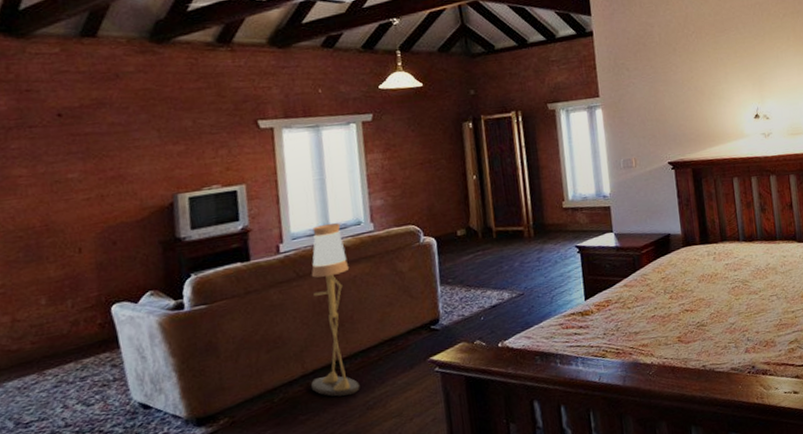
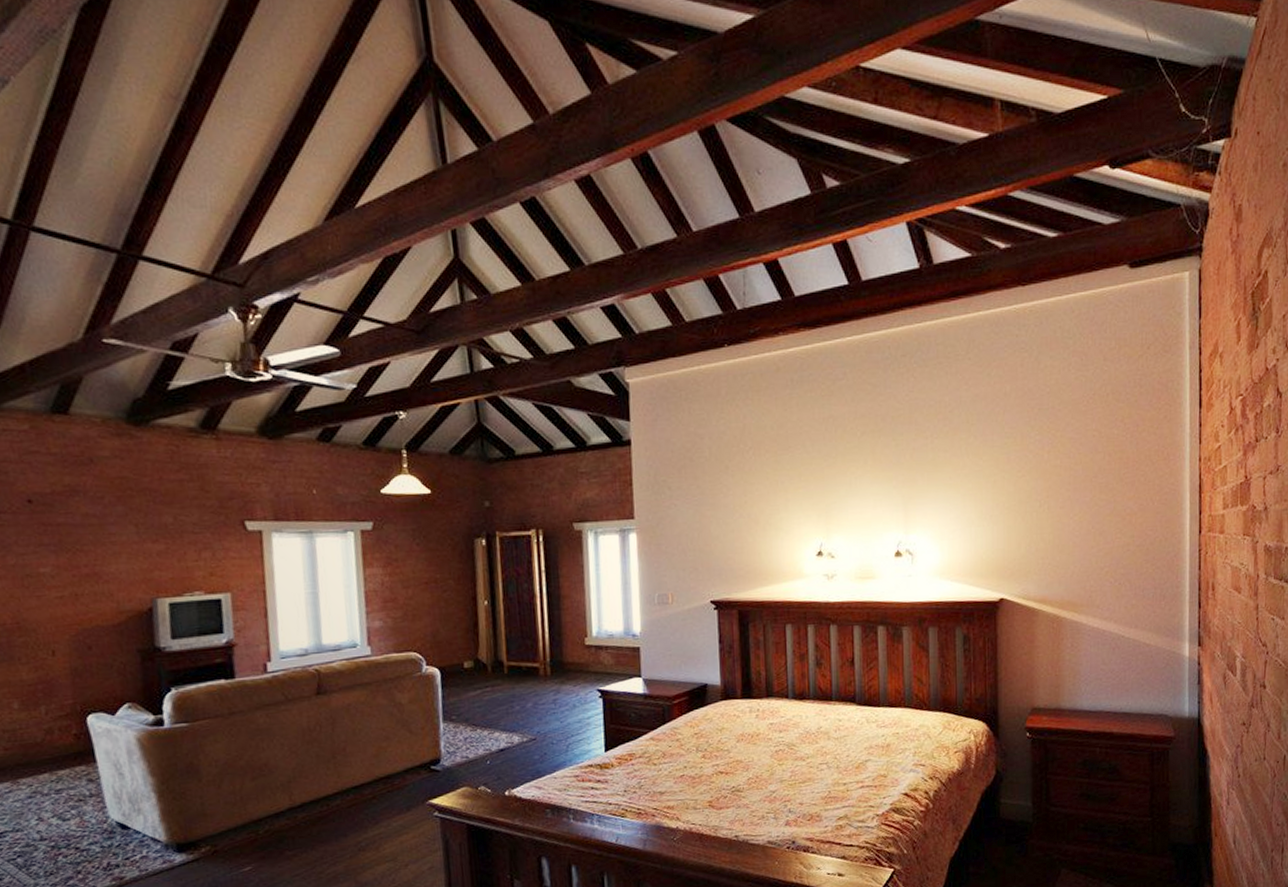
floor lamp: present [310,223,360,397] -> none [298,644,352,834]

